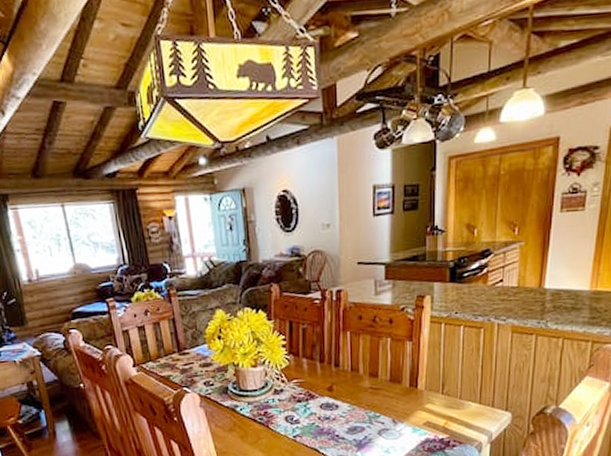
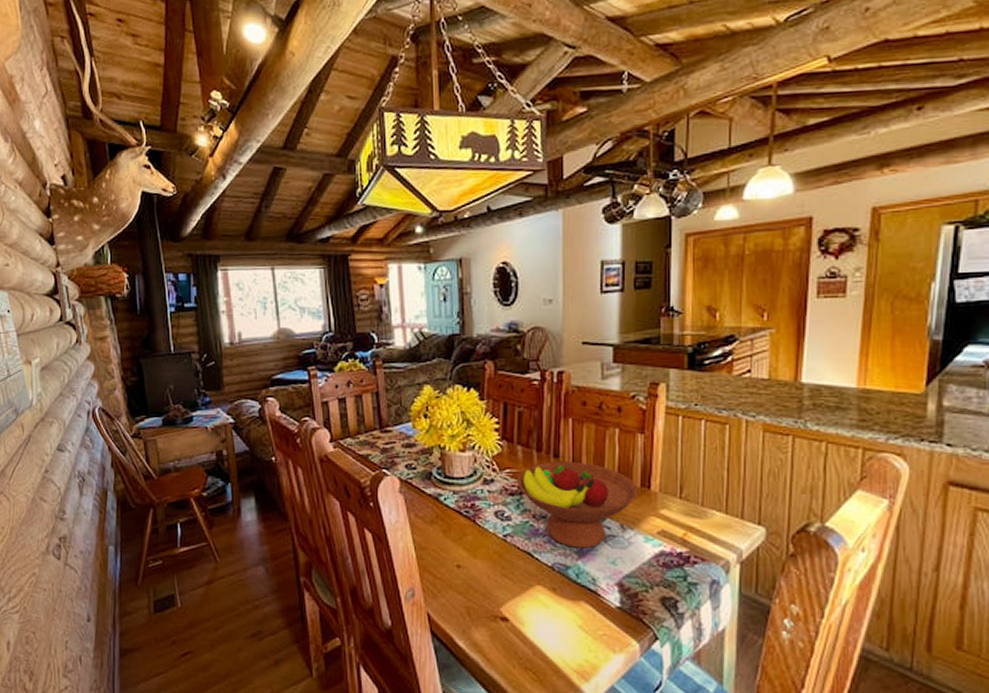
fruit bowl: none [303,369,408,442] -> present [517,462,639,548]

